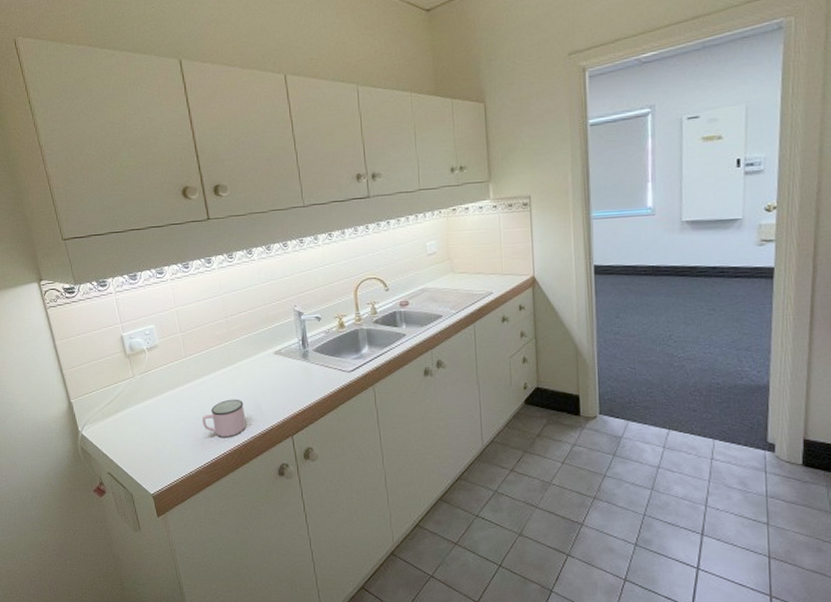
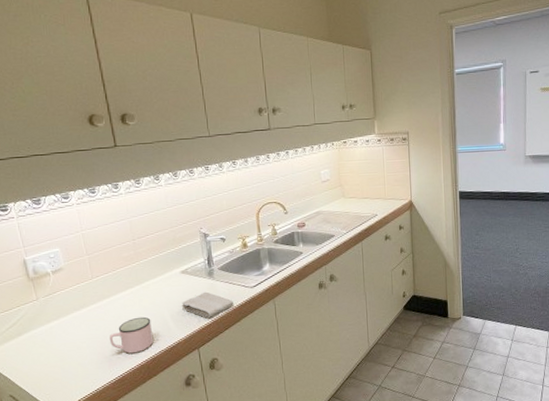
washcloth: none [274,375,329,403] -> present [181,291,233,318]

